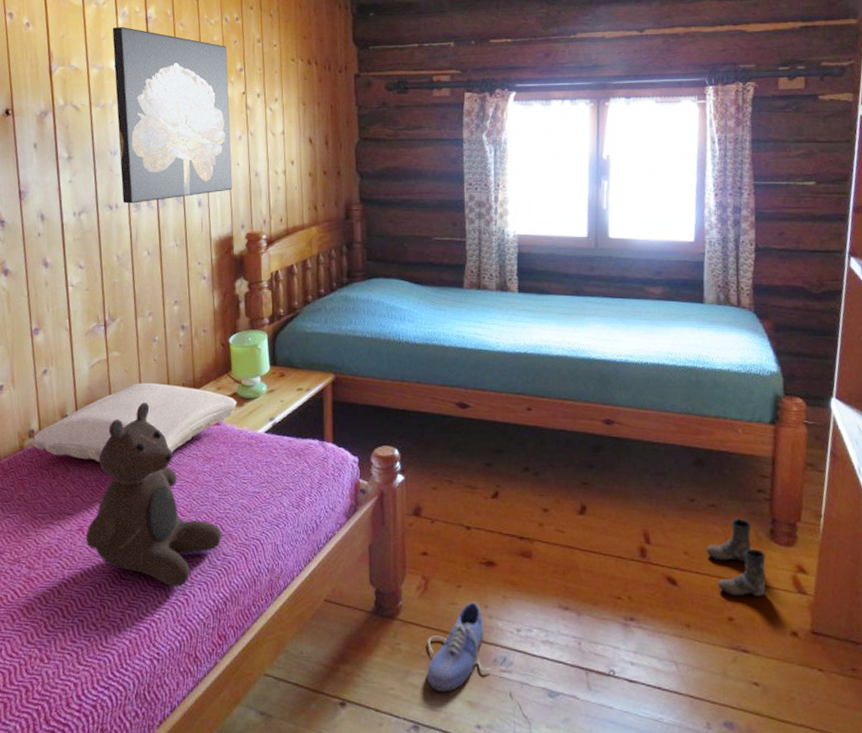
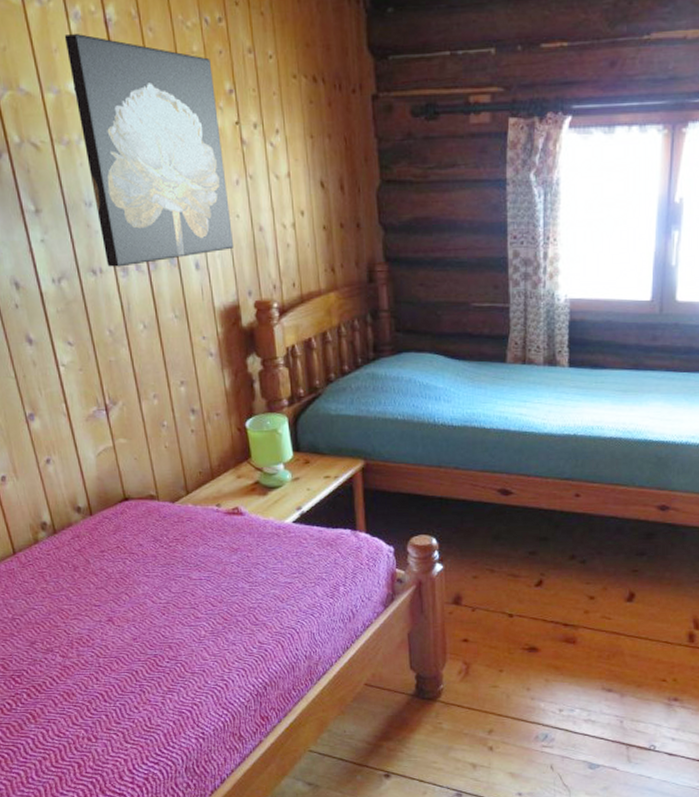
pillow: present [29,382,237,462] -> none [43,471,260,554]
teddy bear: present [85,403,223,587] -> none [116,493,257,673]
shoe: present [427,602,492,693] -> none [469,685,533,765]

